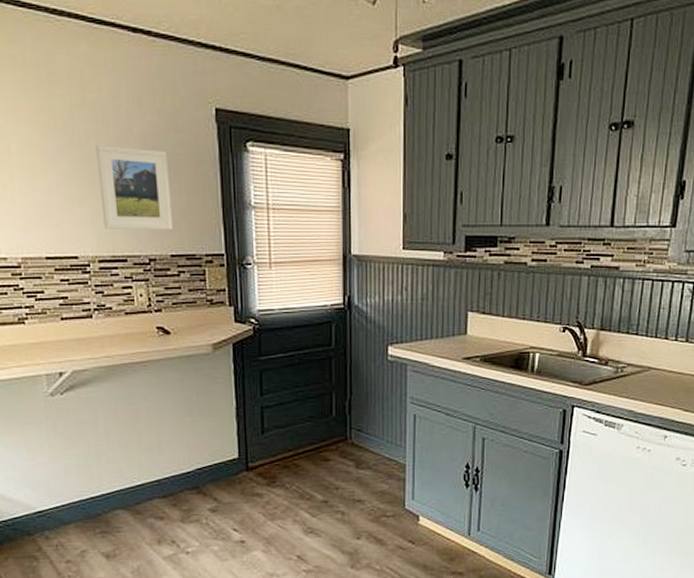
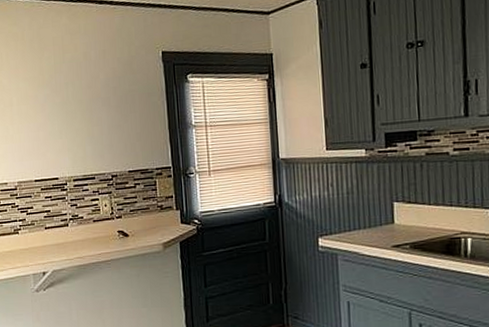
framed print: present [96,144,173,231] -> none [72,89,130,154]

